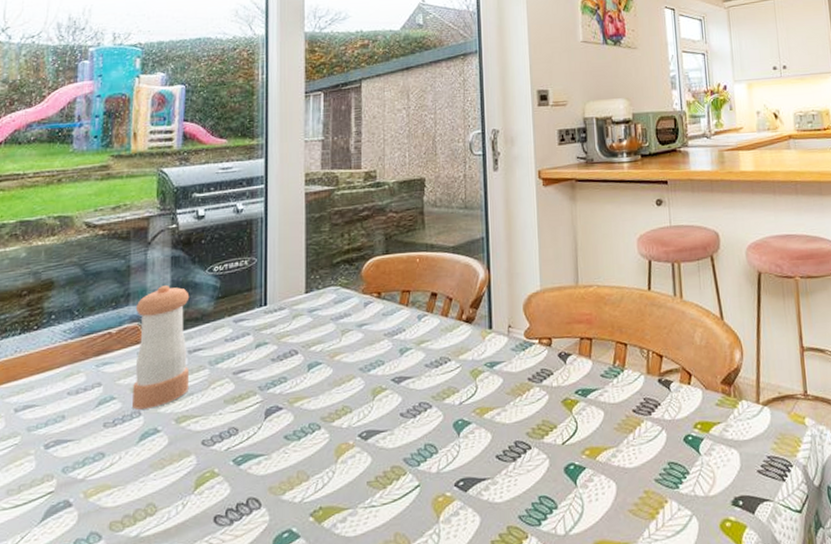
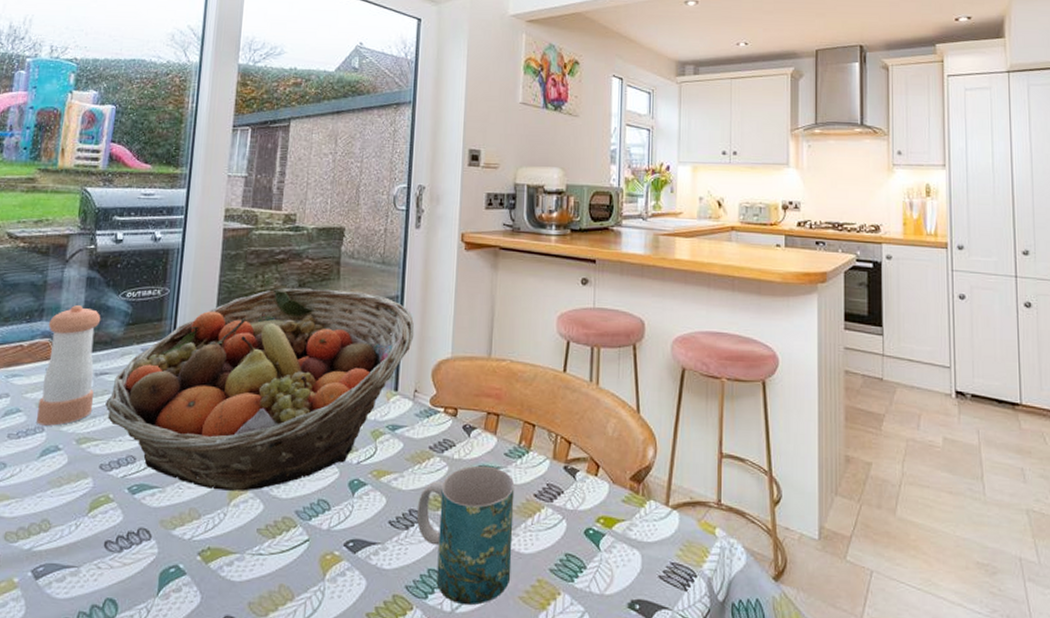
fruit basket: none [202,238,503,450] -> present [105,288,415,492]
mug: none [523,389,619,526] -> present [417,465,515,606]

